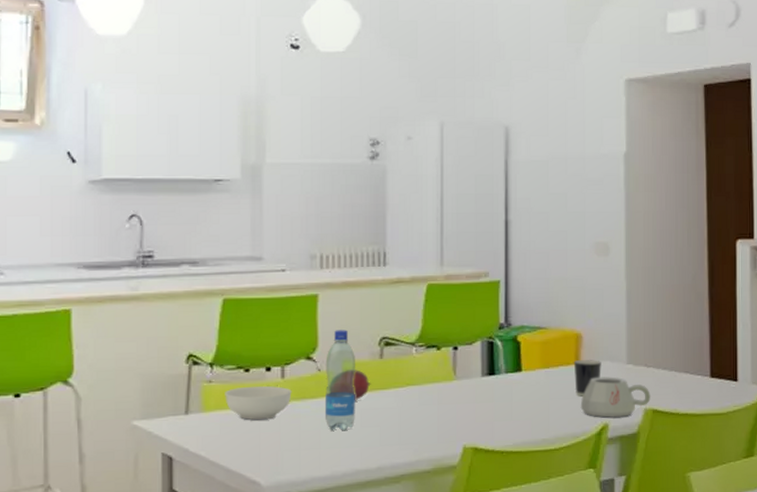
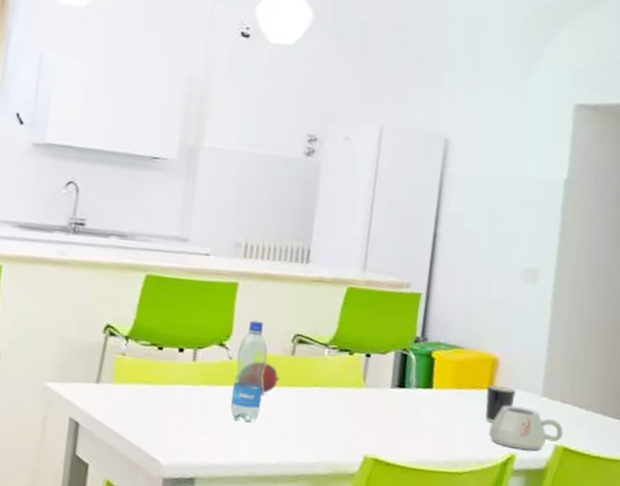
bowl: present [225,385,292,420] -> none [136,364,202,400]

